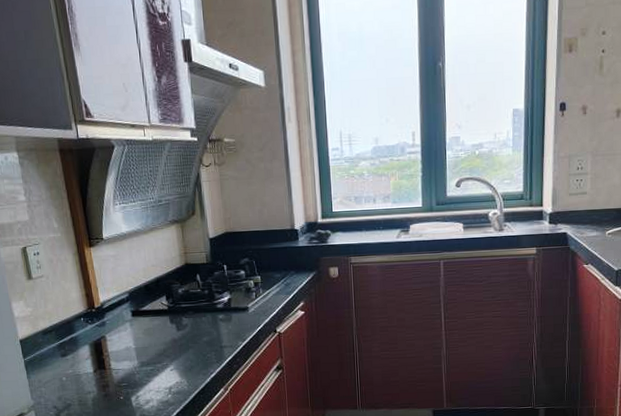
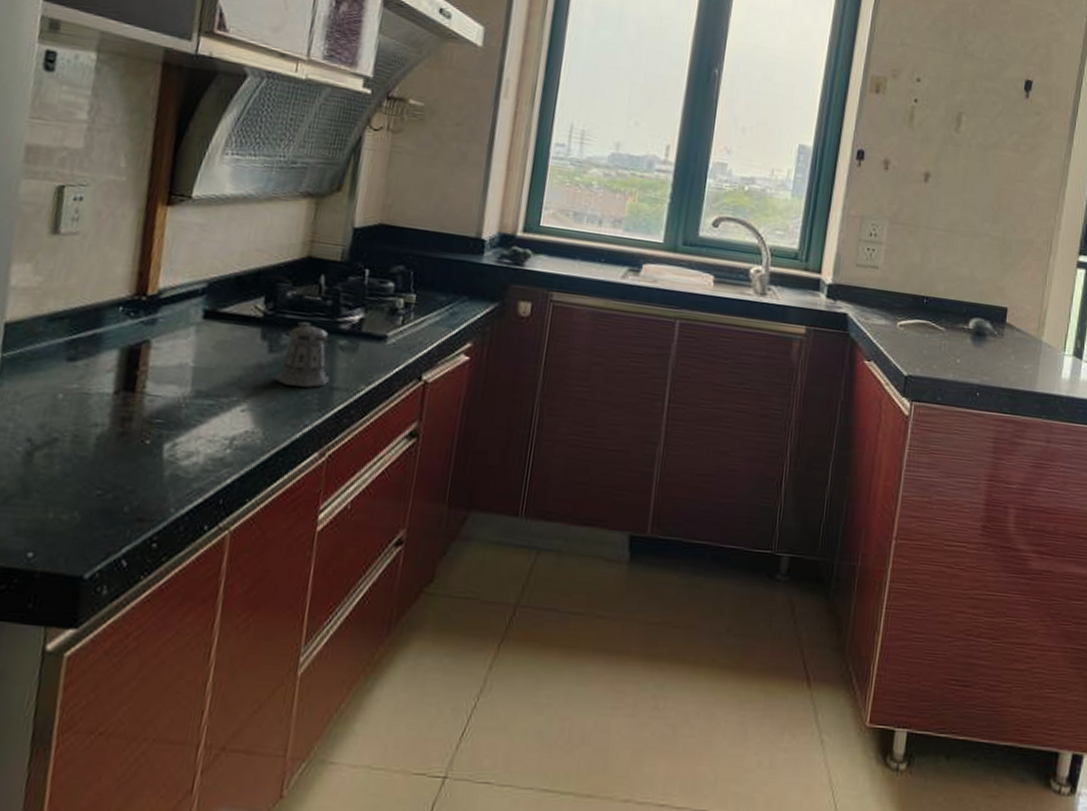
pepper shaker: none [186,307,219,350] -> present [275,321,333,388]

